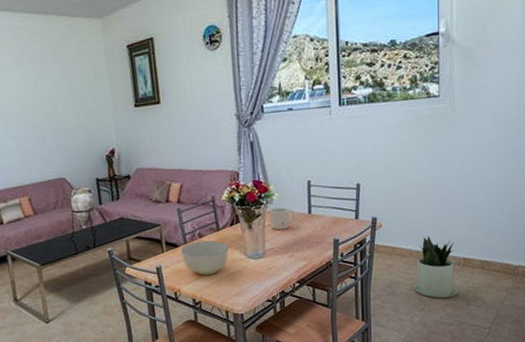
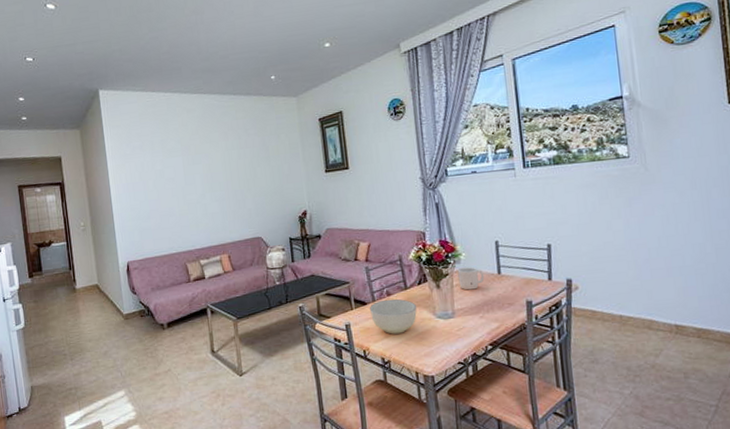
planter: present [413,236,458,299] -> none [619,299,673,369]

